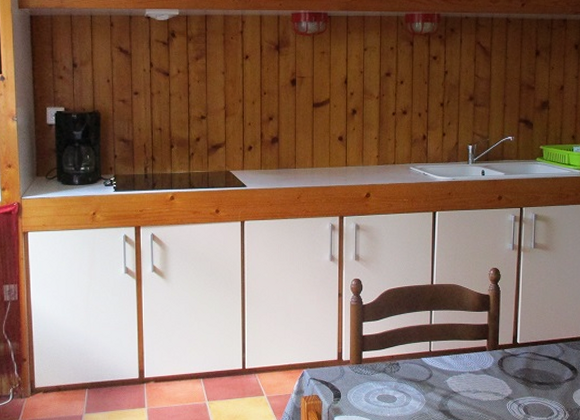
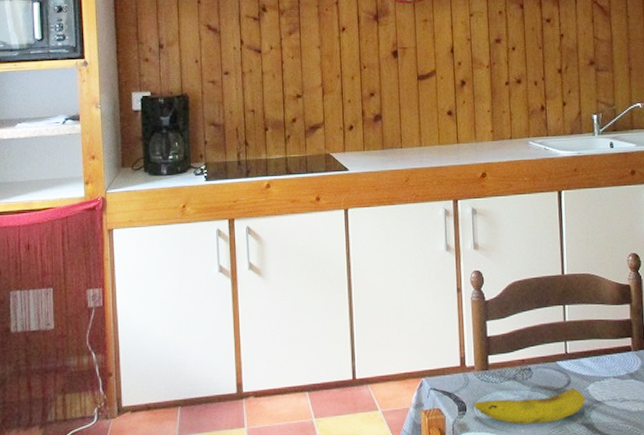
fruit: none [347,380,444,410] -> present [474,387,585,424]

